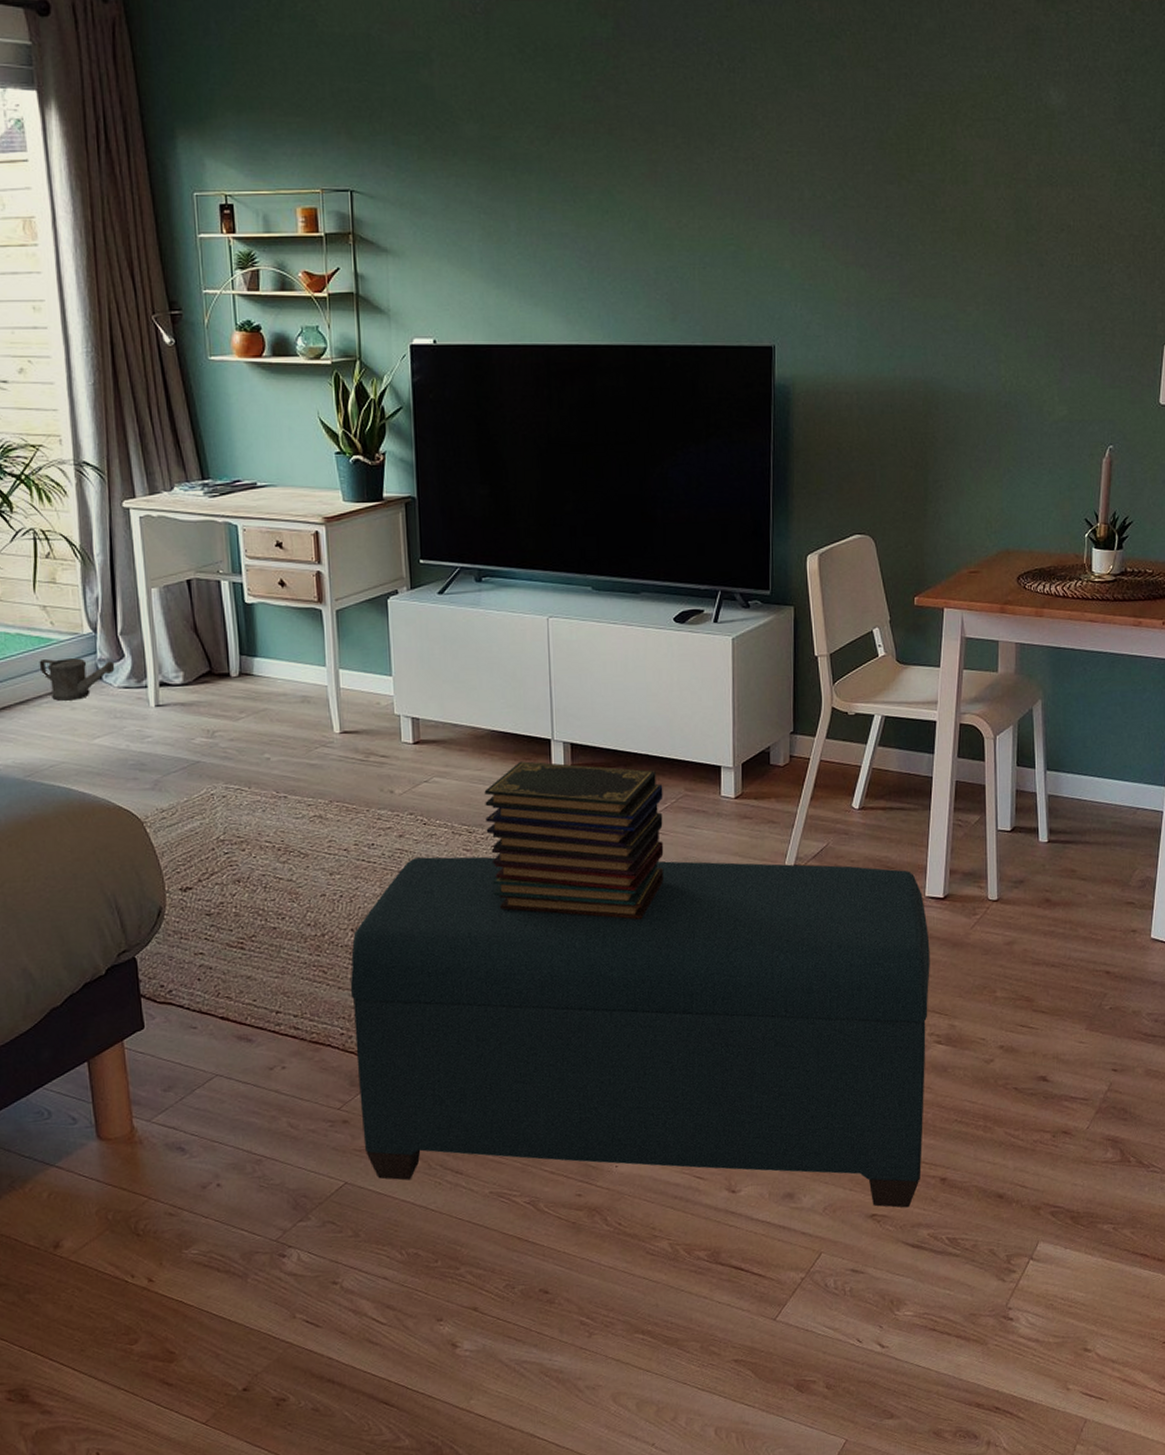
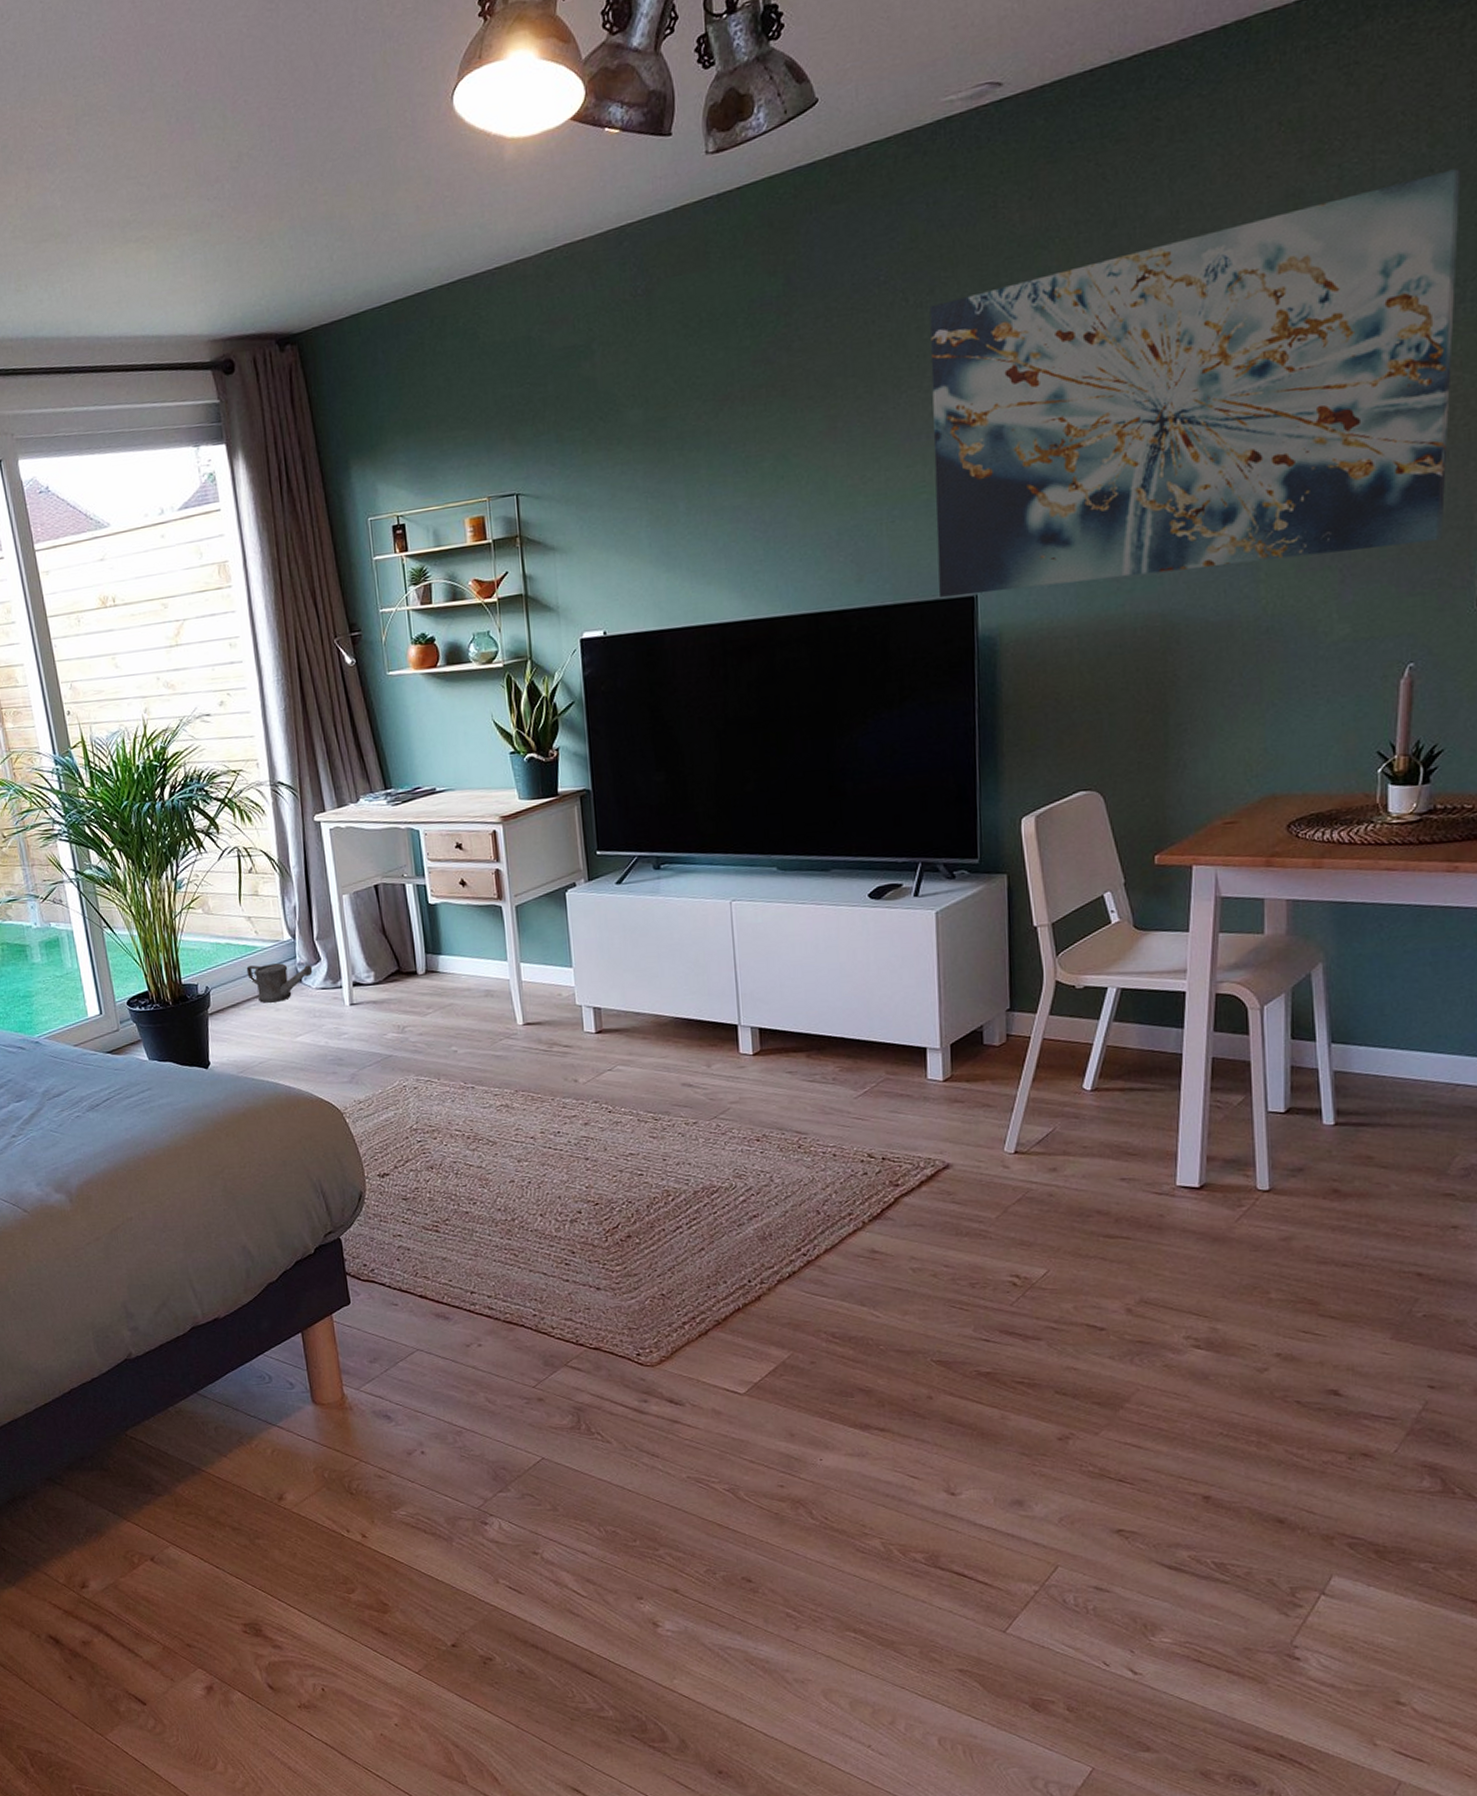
bench: present [350,856,930,1208] -> none [540,1143,1185,1526]
book stack: present [484,761,664,920] -> none [669,1047,864,1208]
wall art: none [741,33,1153,345] -> present [929,168,1461,597]

